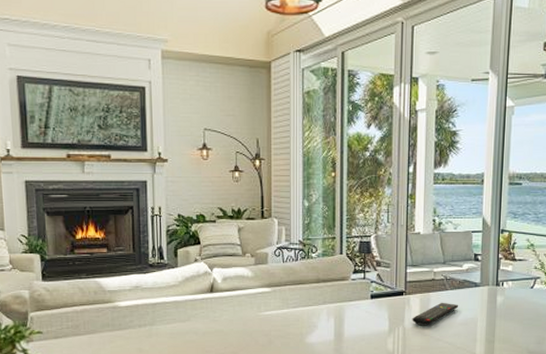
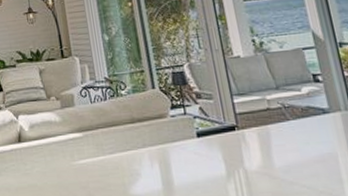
remote control: present [412,302,459,326] -> none [252,135,309,167]

